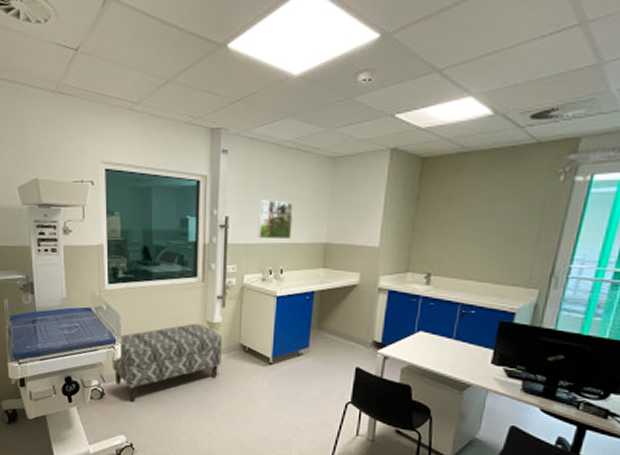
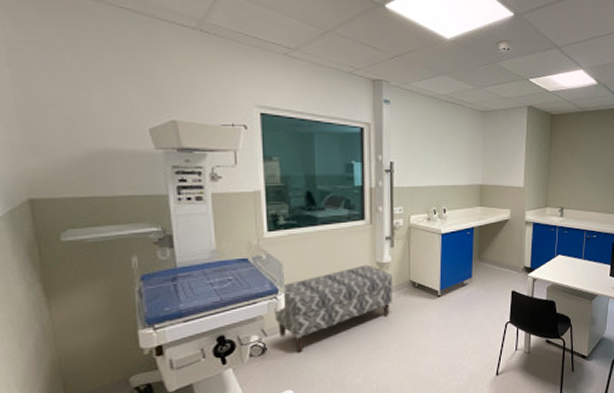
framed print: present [258,199,295,240] -> none [421,146,453,182]

